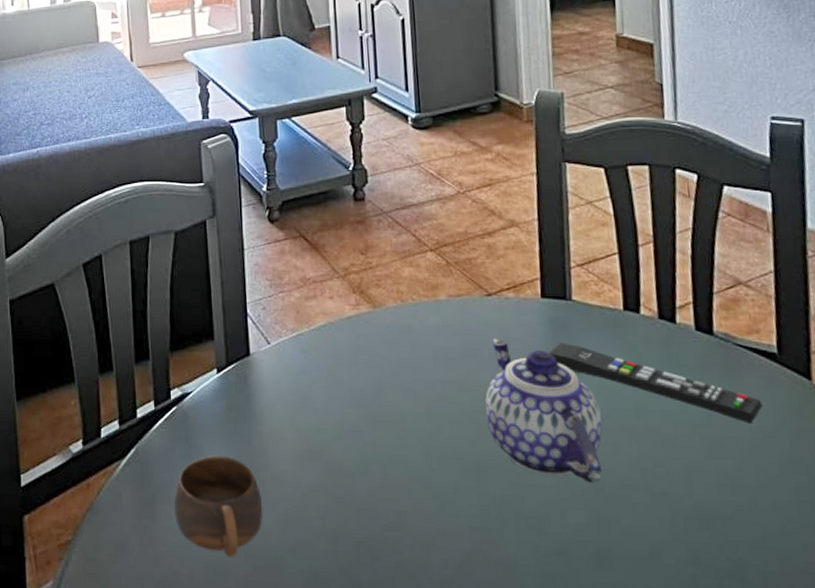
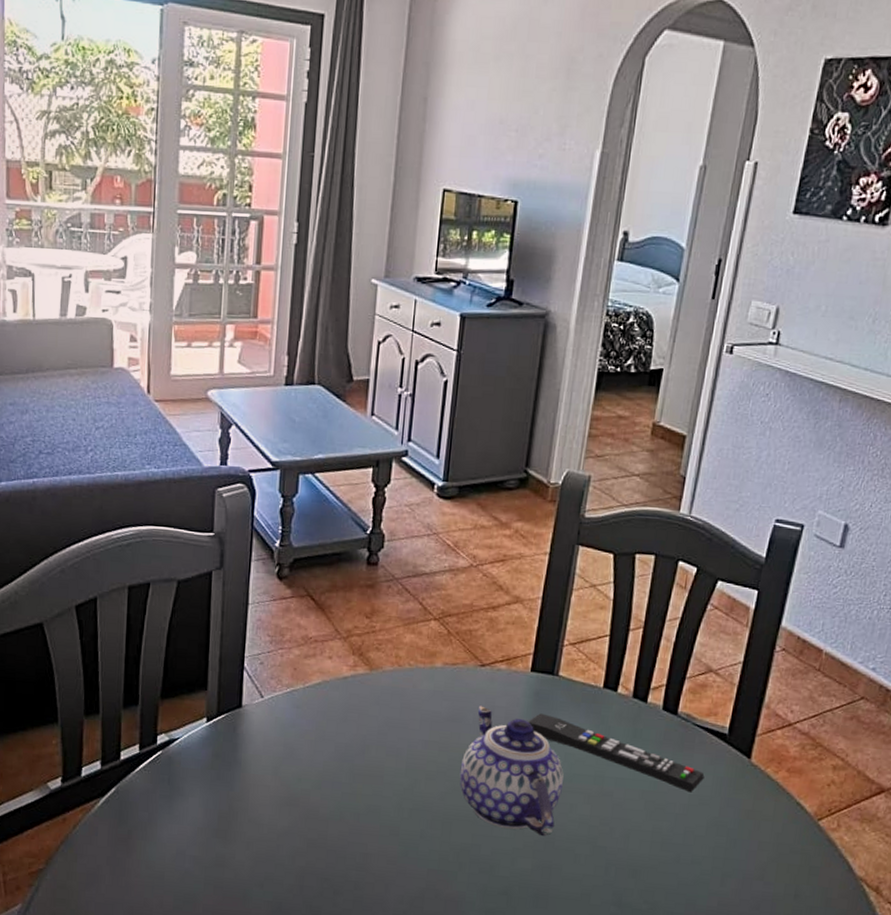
cup: present [174,455,263,557] -> none [150,798,238,888]

